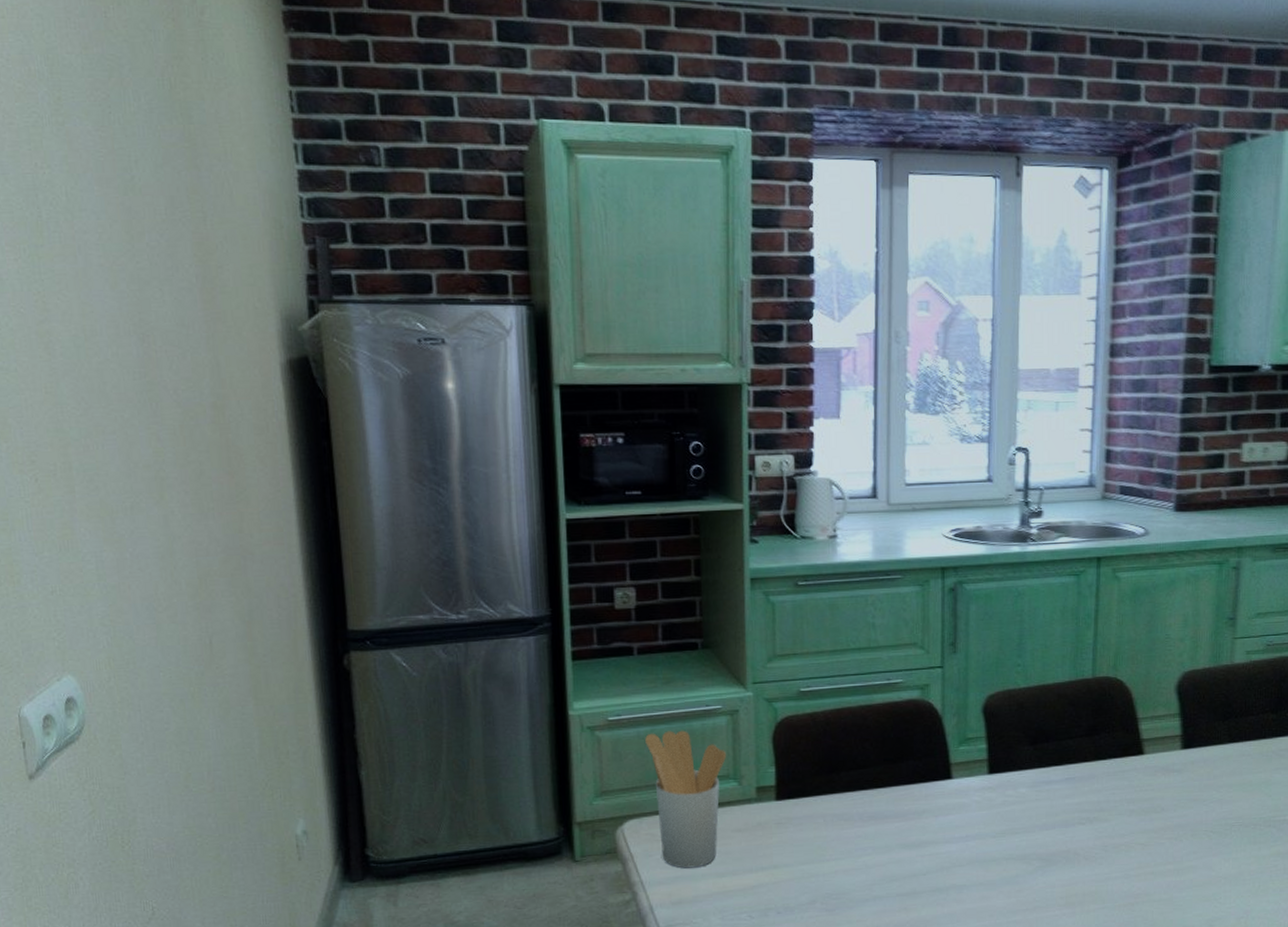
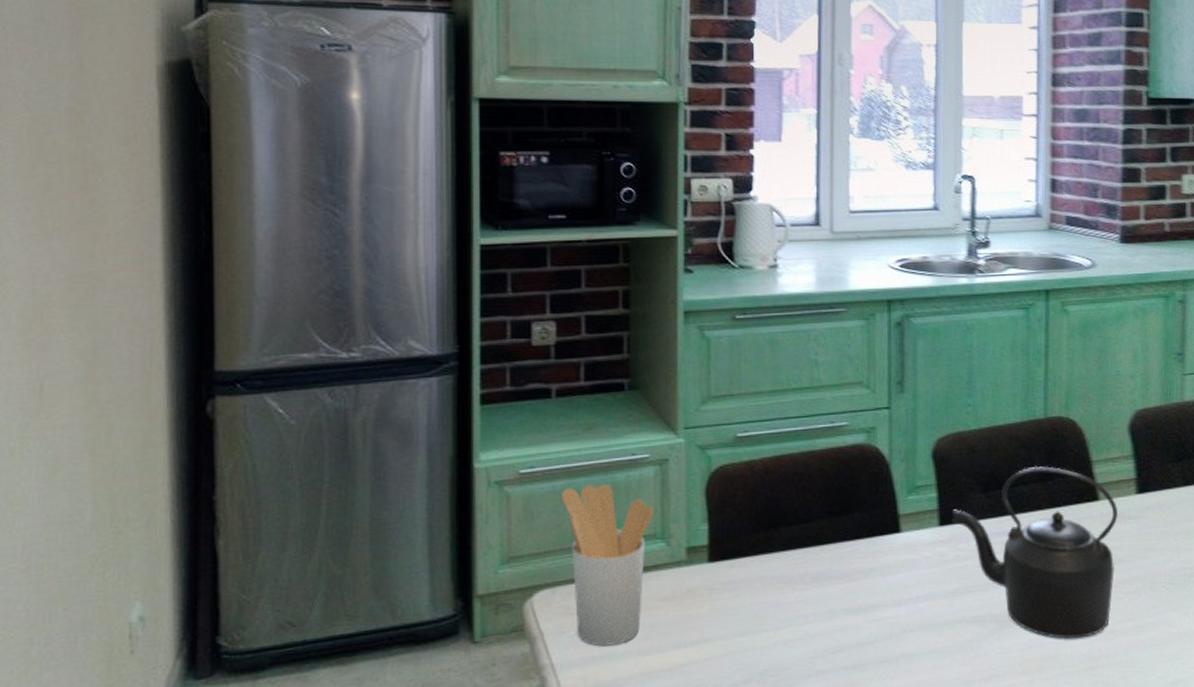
kettle: none [1000,721,1162,878] -> present [951,466,1118,639]

